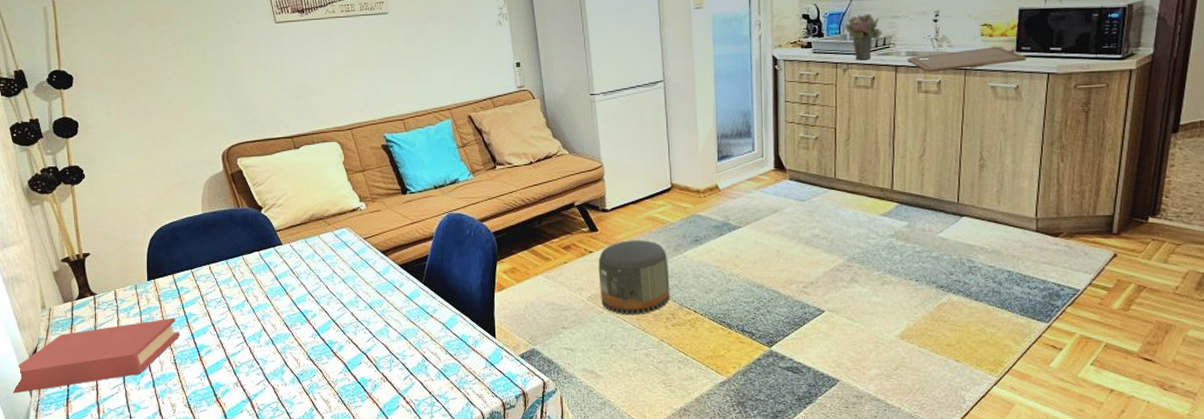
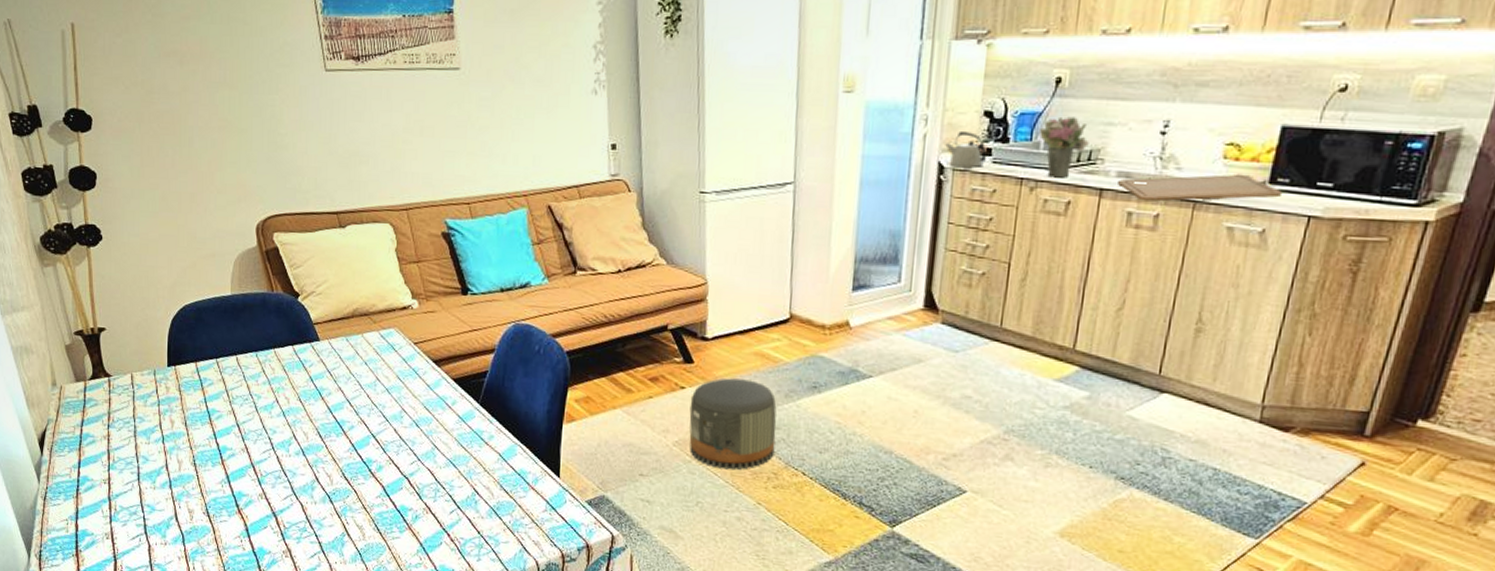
book: present [12,318,180,394] -> none [19,412,202,478]
kettle: none [776,30,808,60] -> present [945,130,987,170]

